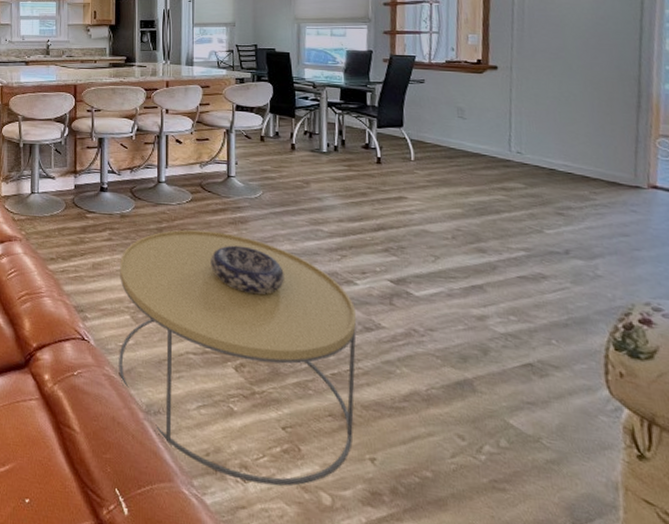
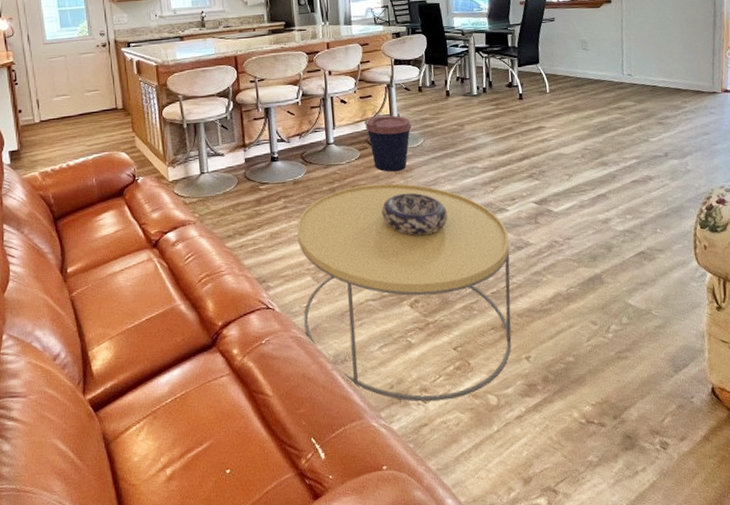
coffee cup: none [200,161,250,222] -> present [366,115,412,172]

